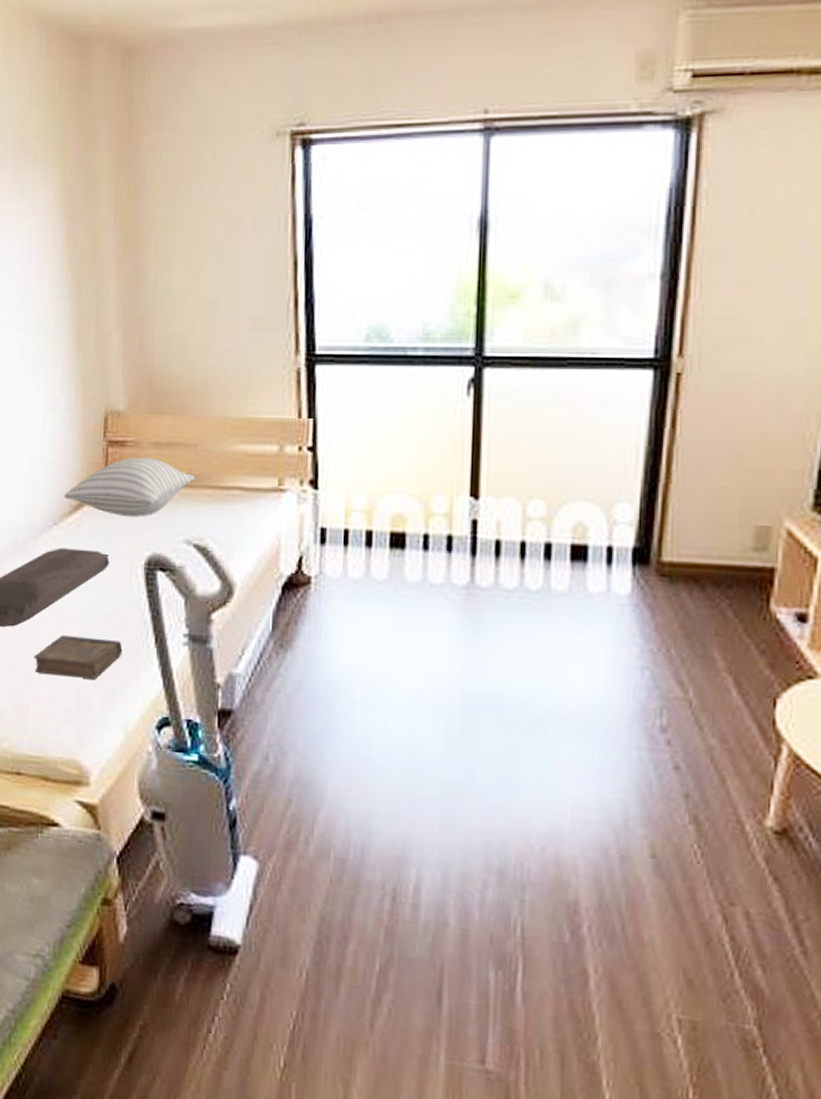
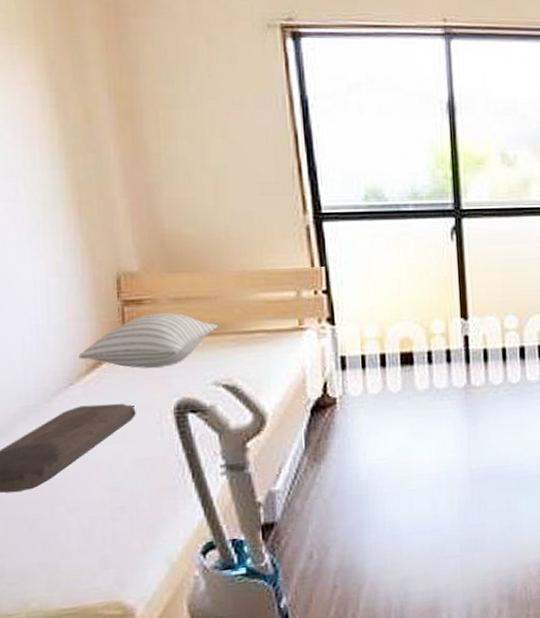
book: present [34,635,123,679] -> none [60,483,159,529]

